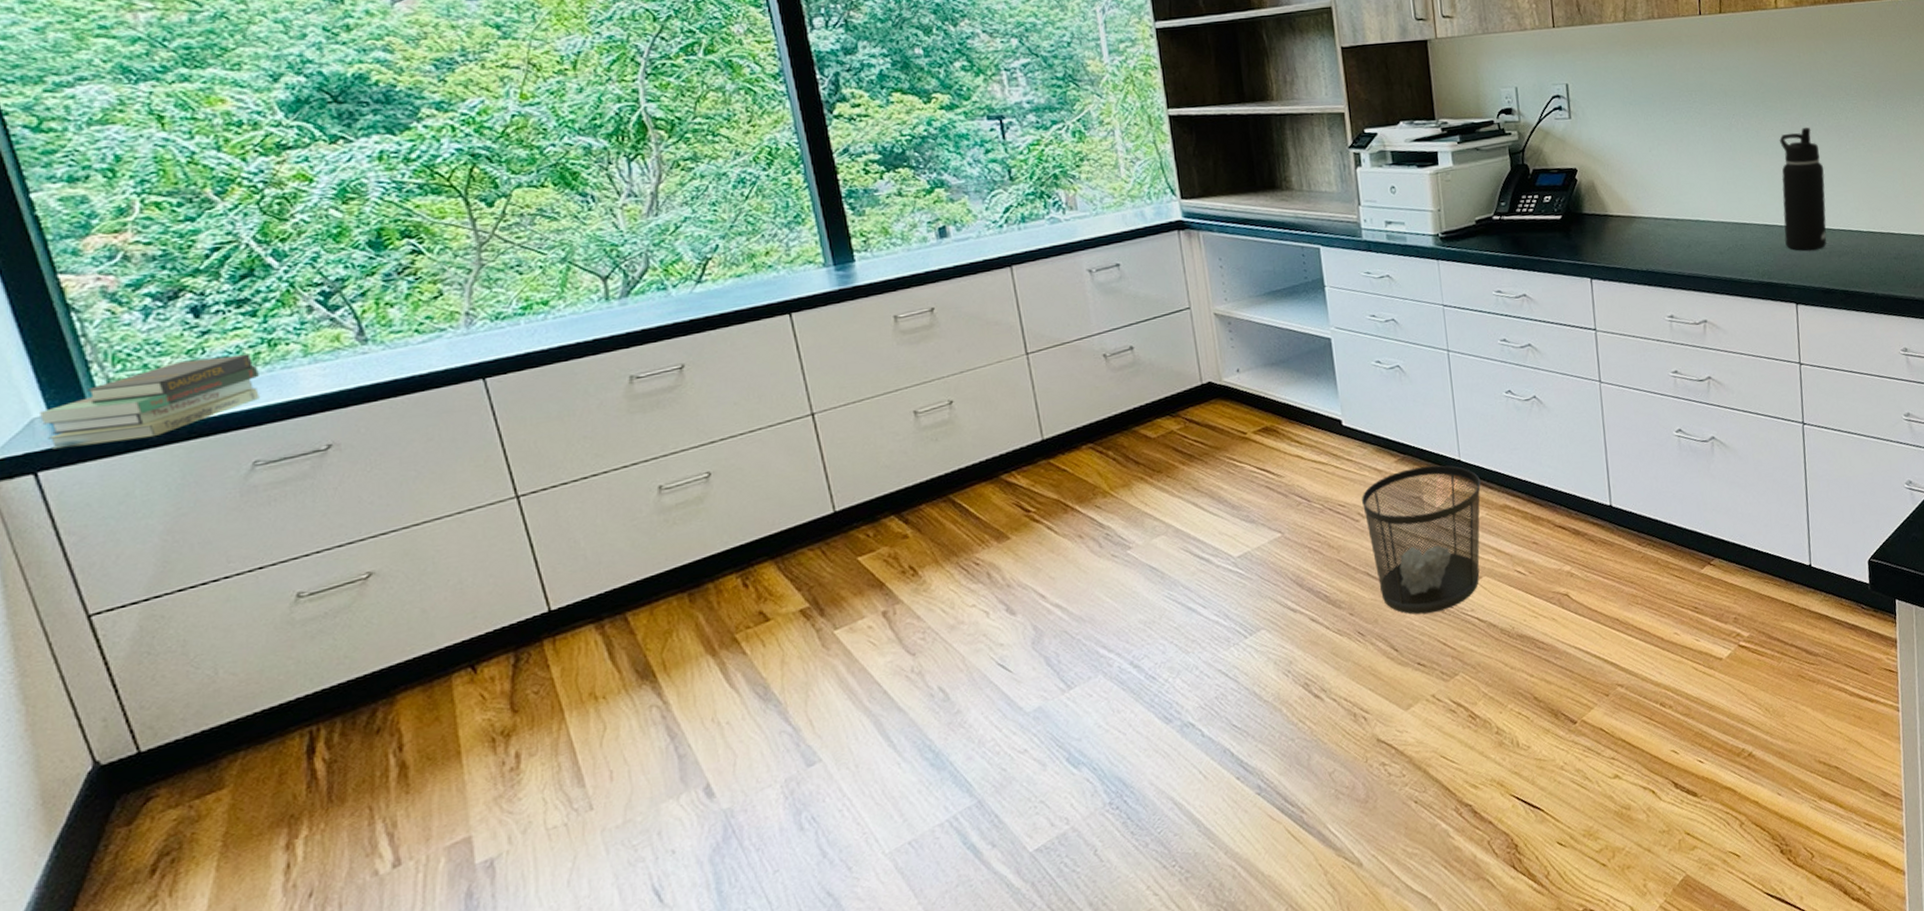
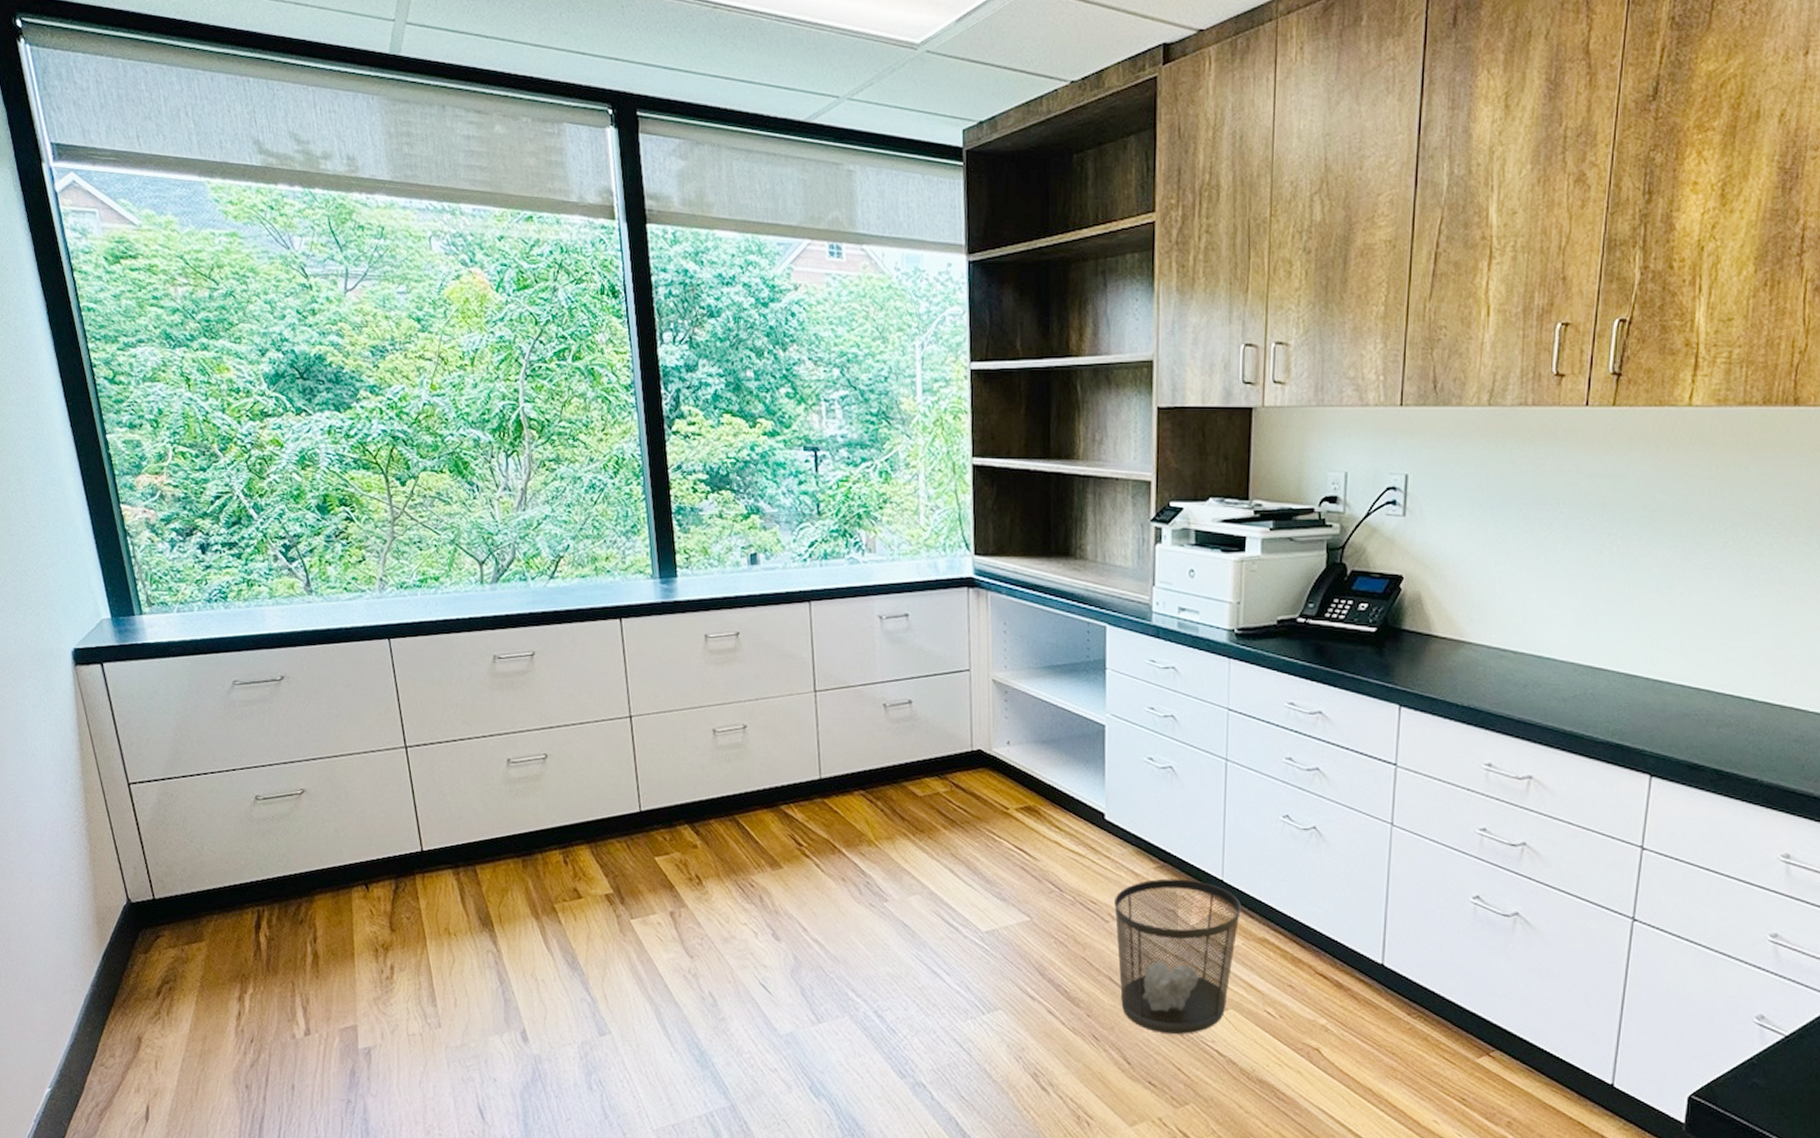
books: present [40,354,260,450] -> none [106,588,240,649]
water bottle: present [1779,127,1827,251] -> none [1649,561,1718,714]

